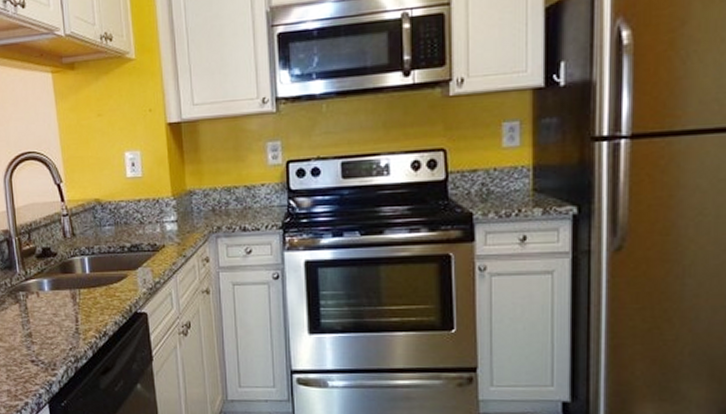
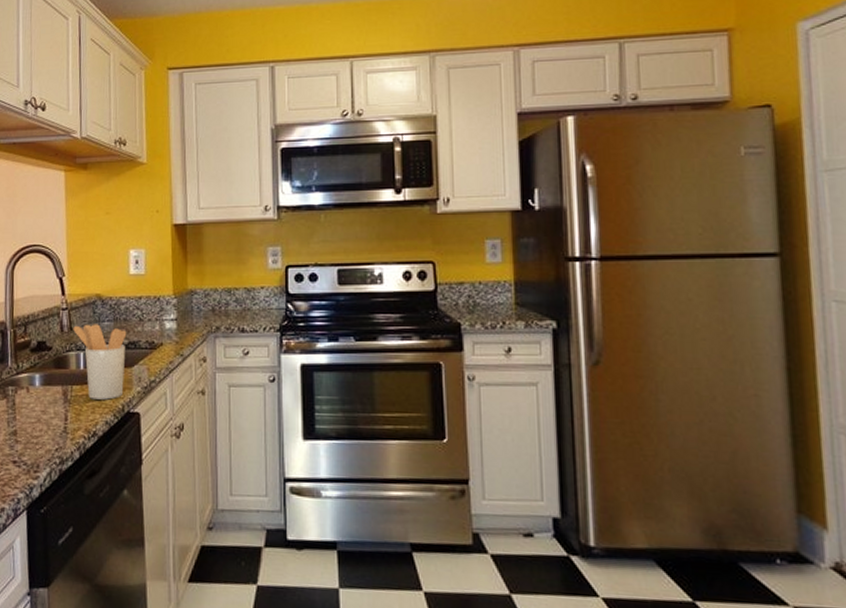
utensil holder: none [75,228,130,301] -> present [73,324,127,400]

